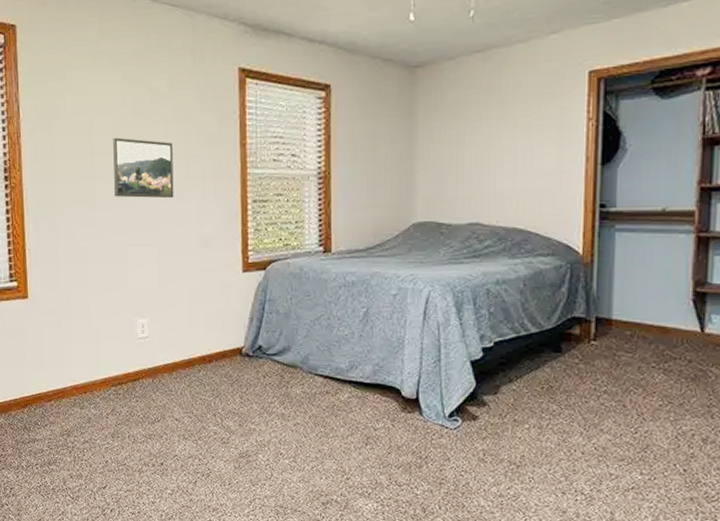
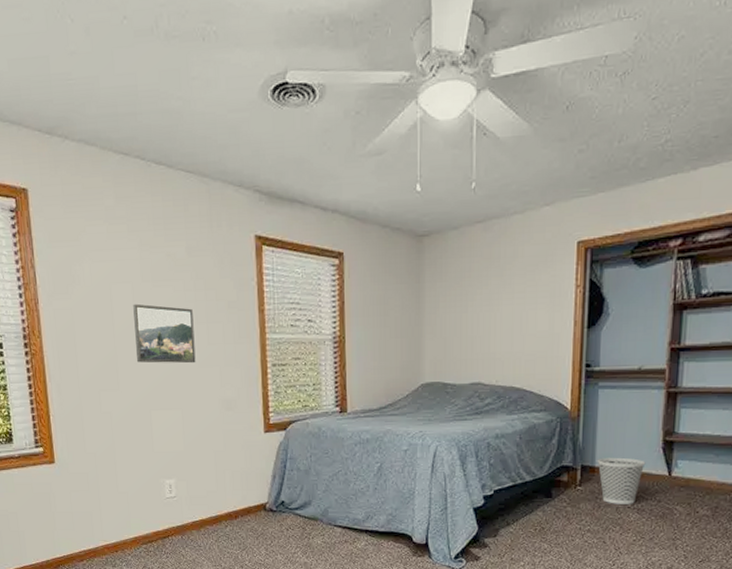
wastebasket: none [614,309,673,363] -> present [597,457,646,504]

